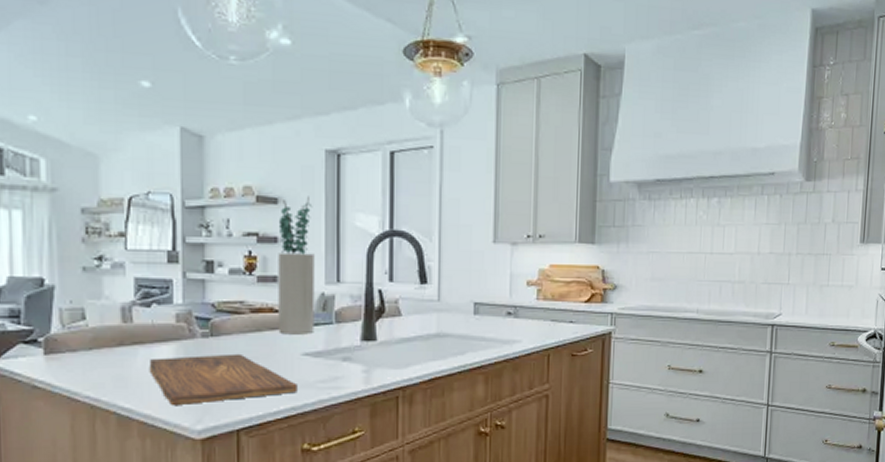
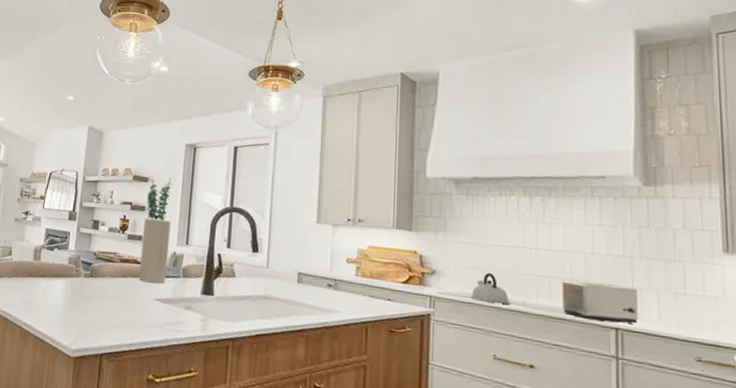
cutting board: present [149,353,297,405] -> none [46,289,149,331]
kettle: none [649,283,685,314] -> present [470,273,510,305]
toaster: none [730,282,792,320] -> present [562,280,639,324]

